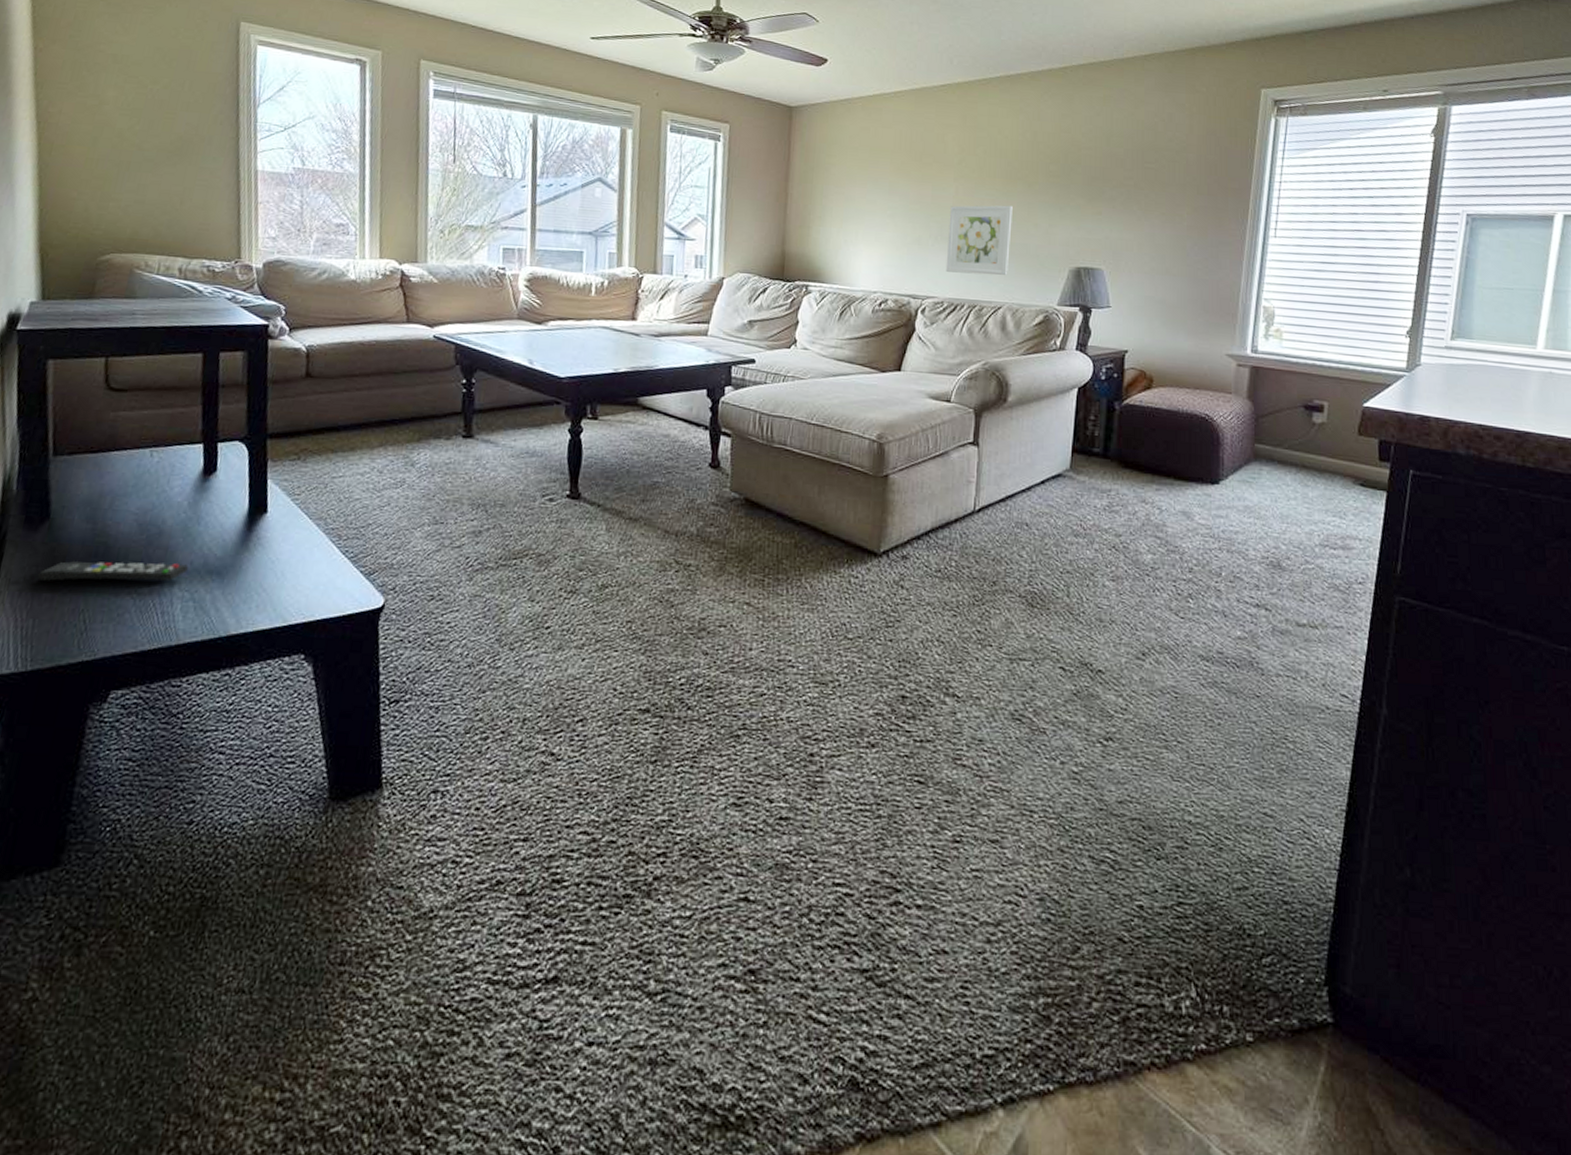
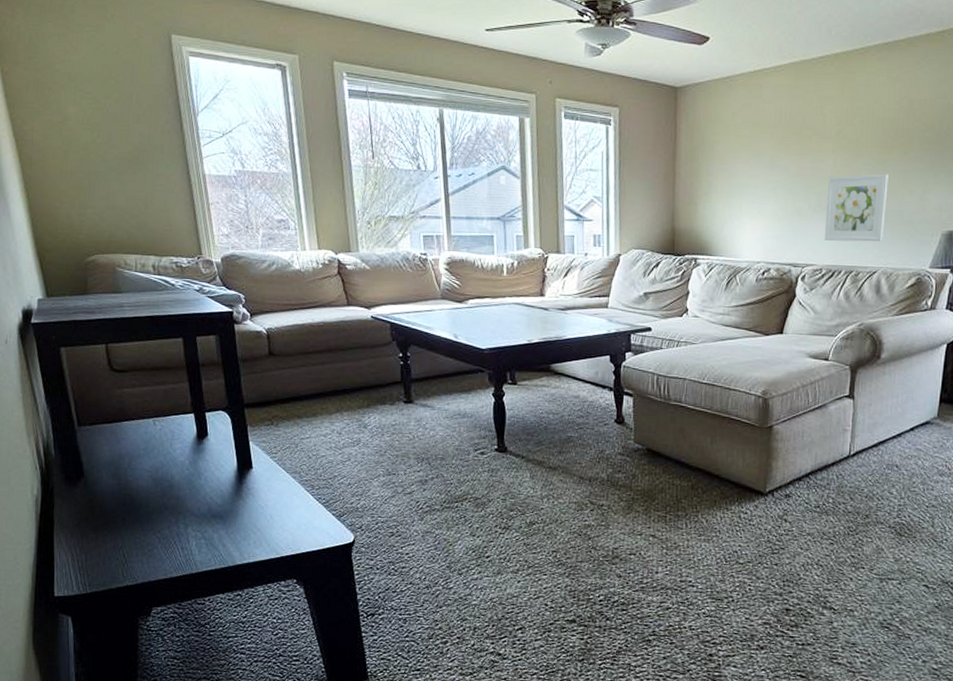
remote control: present [37,561,188,582] -> none [82,509,197,526]

